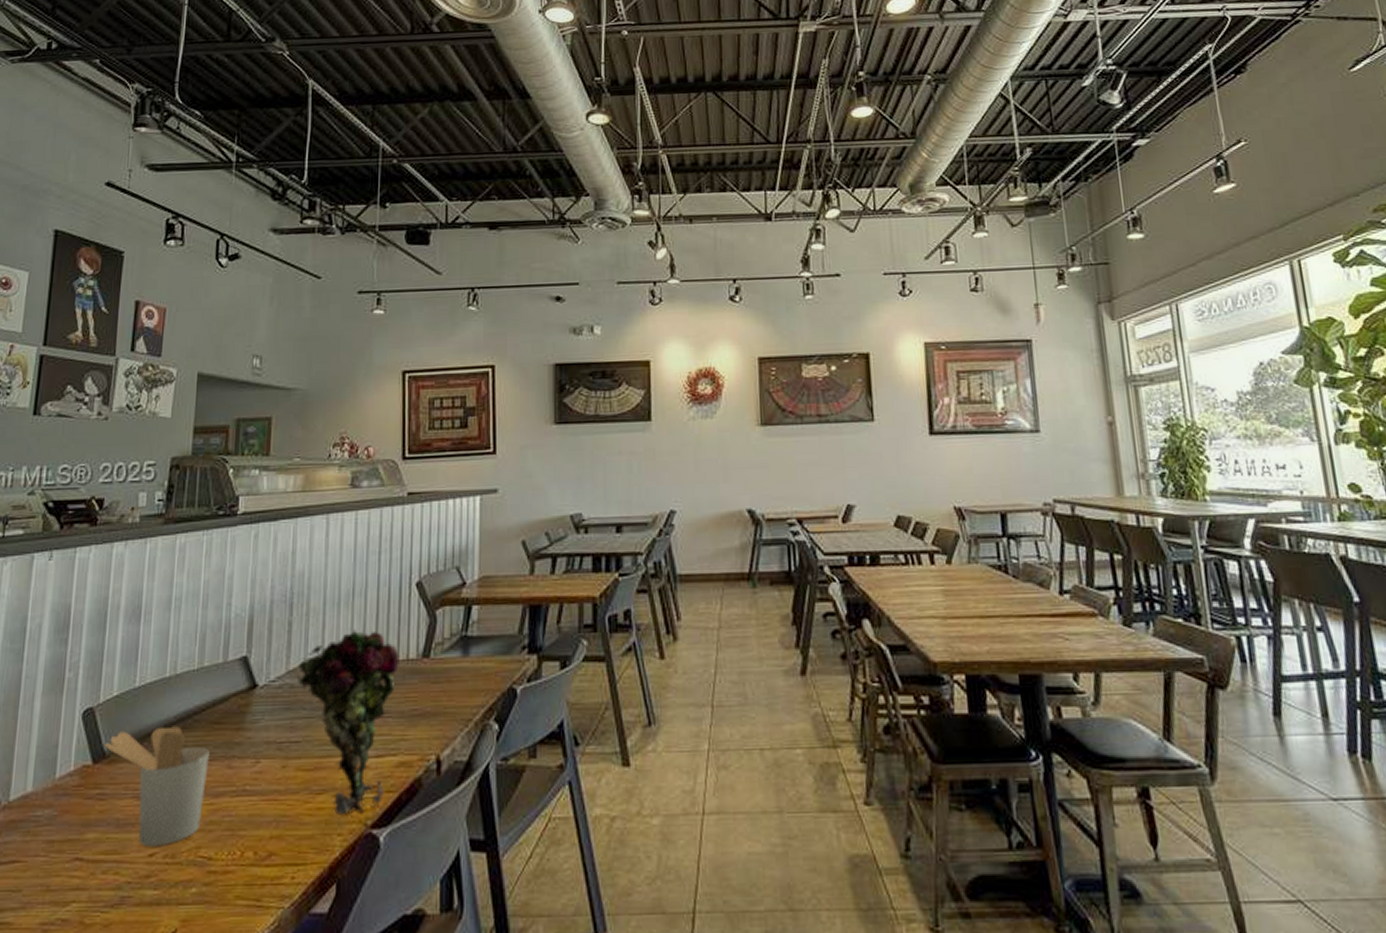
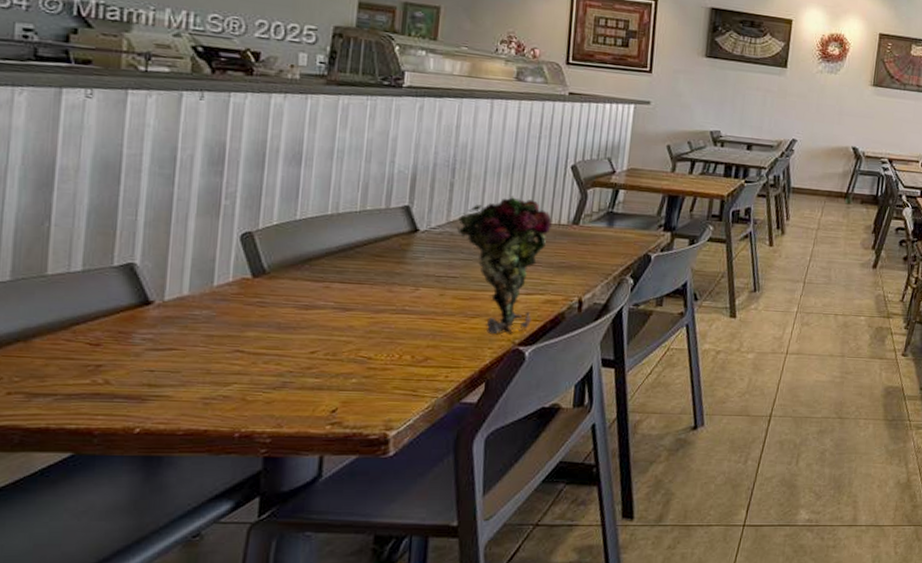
utensil holder: present [104,726,210,847] -> none [264,254,371,347]

